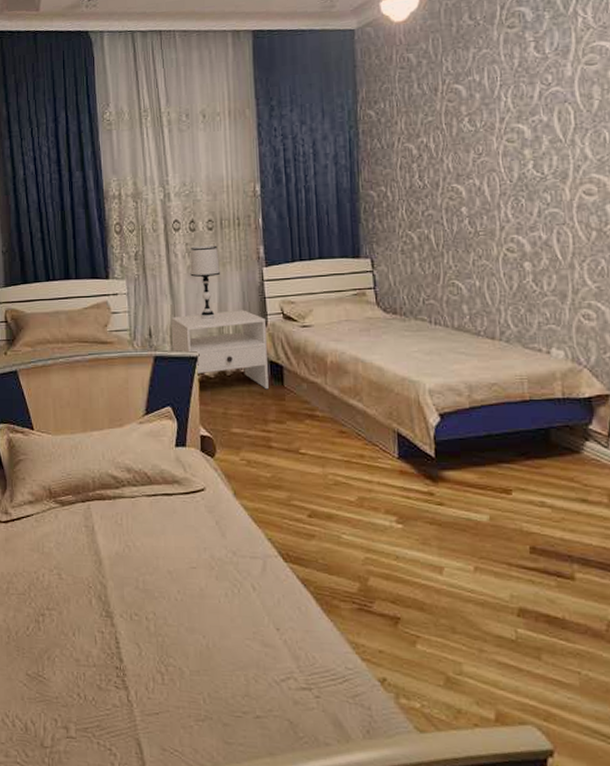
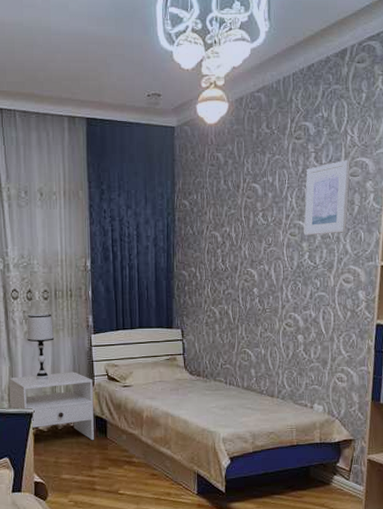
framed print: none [524,46,585,141] -> present [304,160,350,236]

